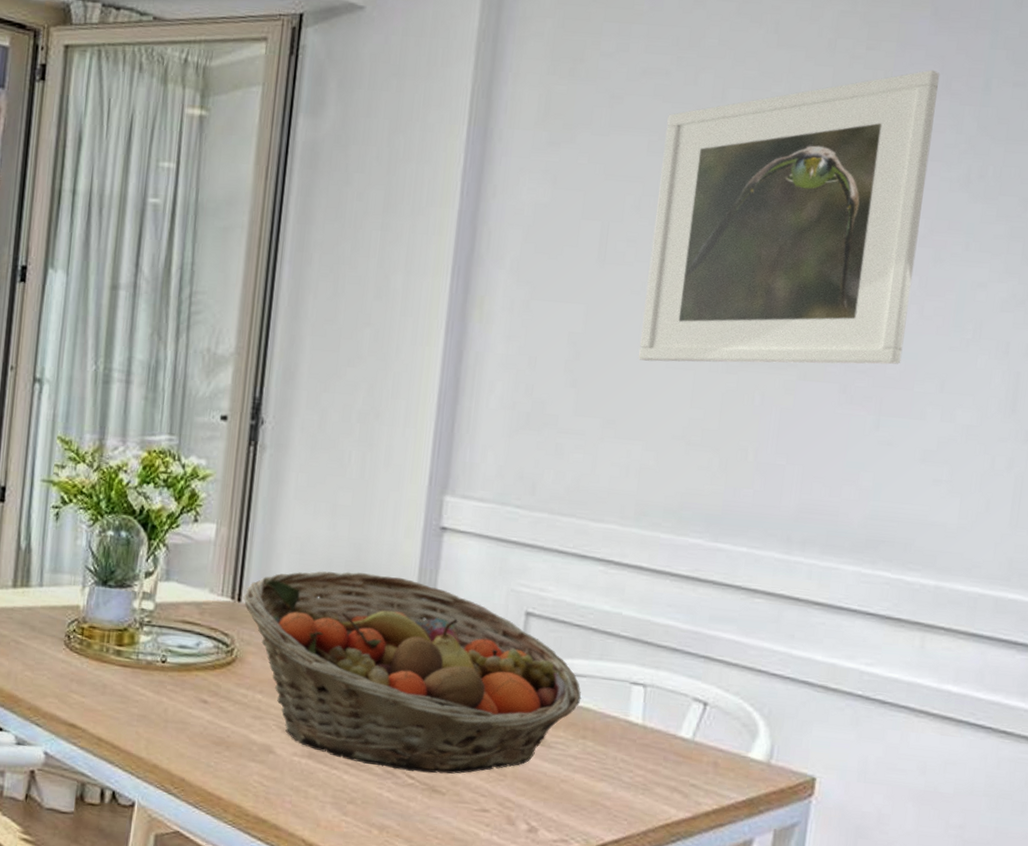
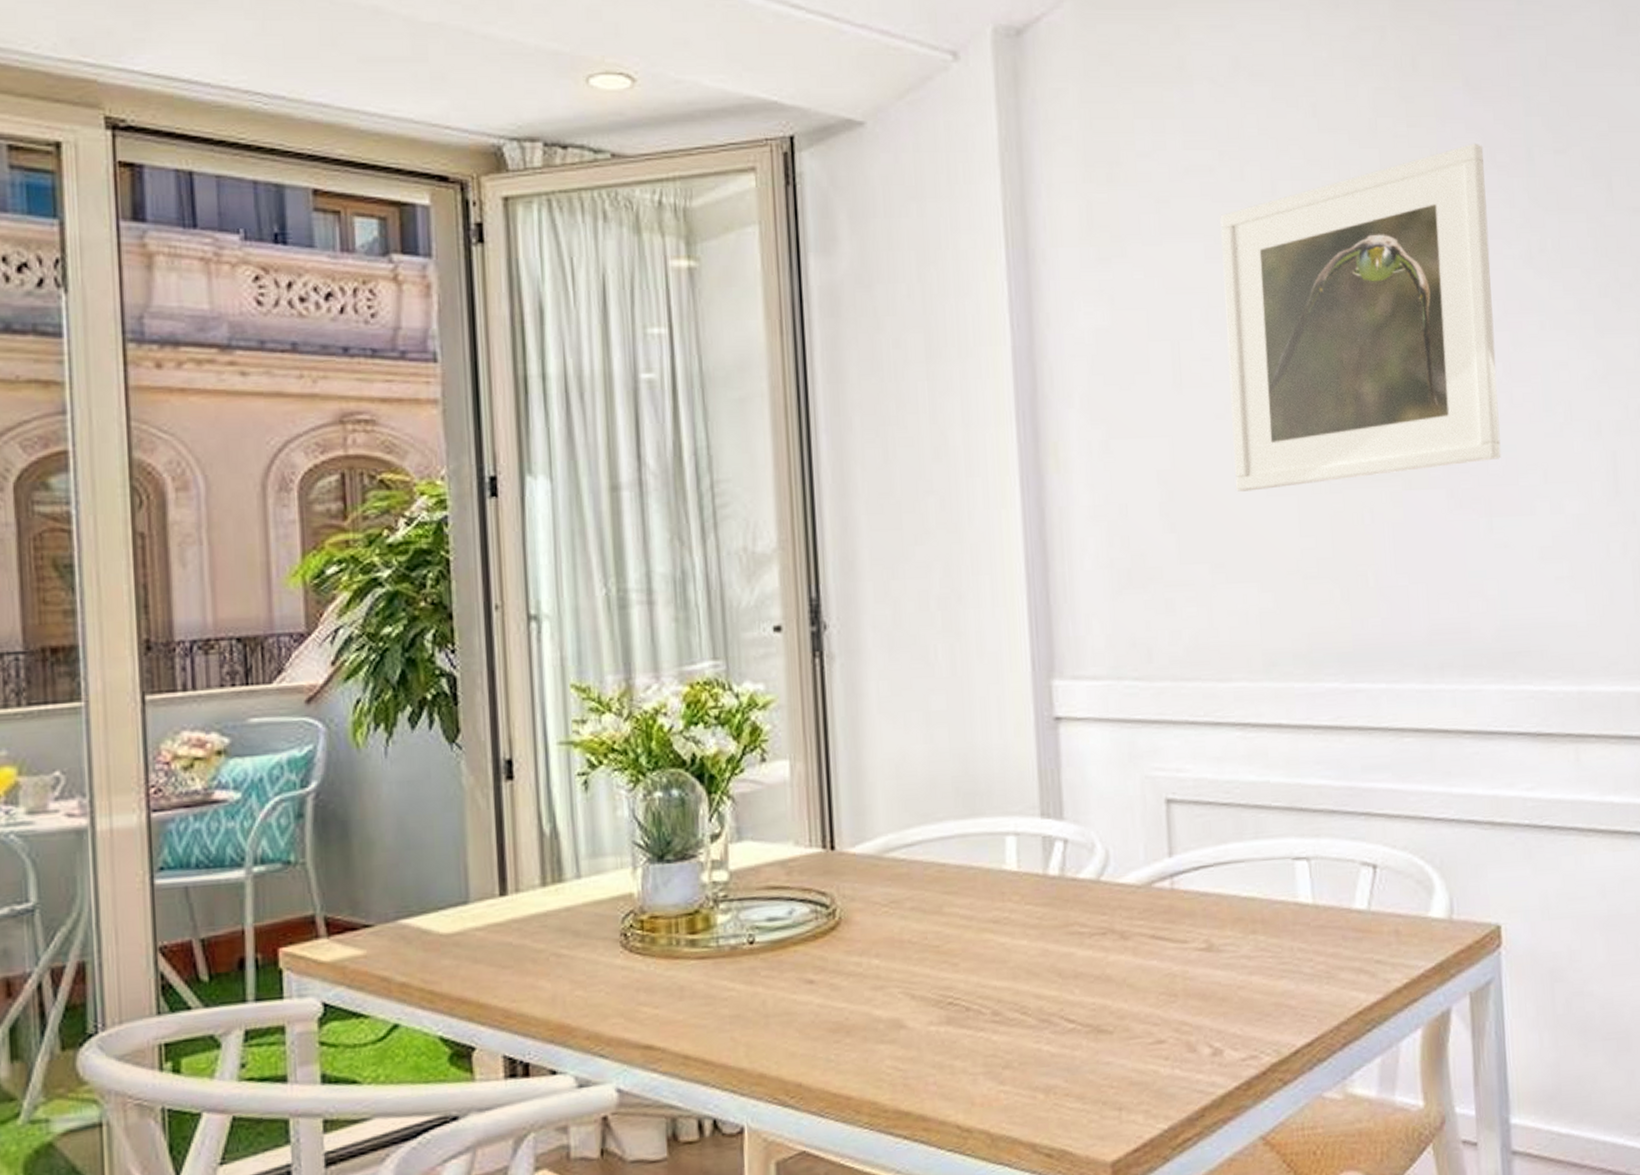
fruit basket: present [243,571,582,774] -> none [837,785,1243,1017]

